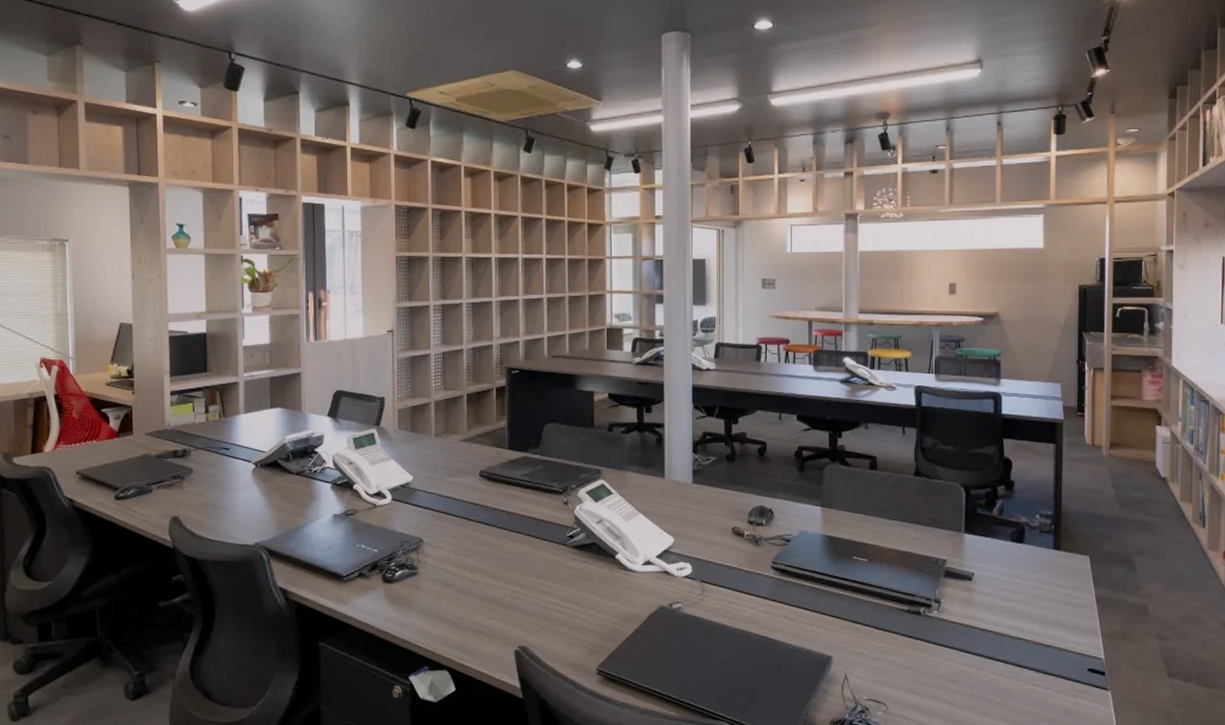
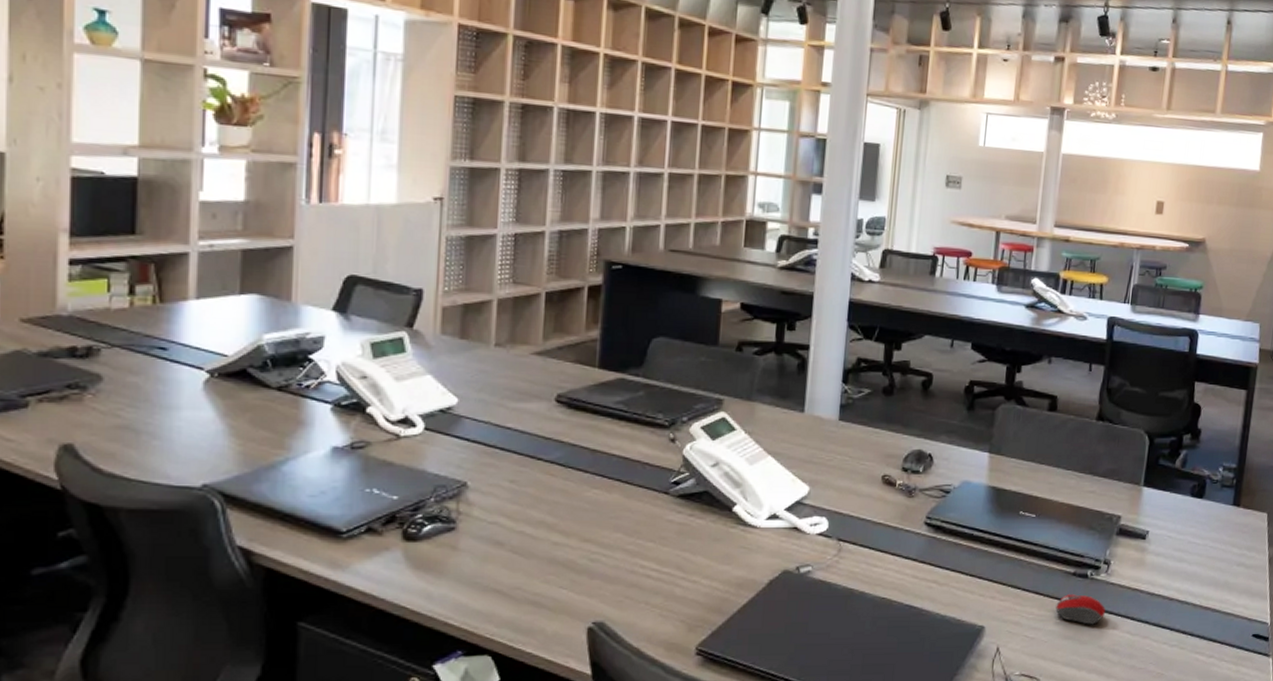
computer mouse: none [894,629,940,657] -> present [1055,594,1105,625]

